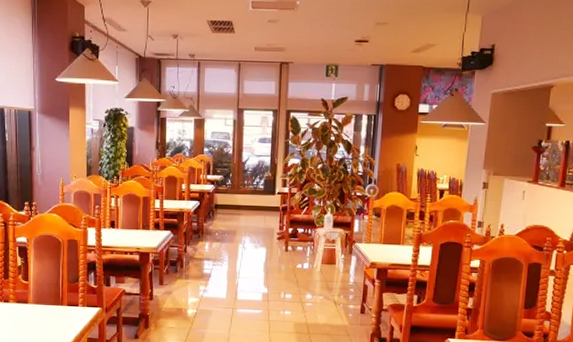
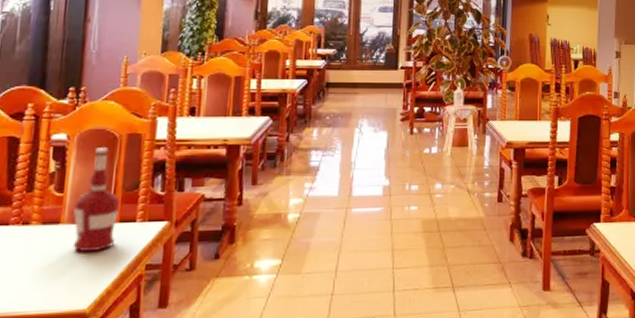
alcohol: none [36,249,66,326] -> present [72,147,120,253]

